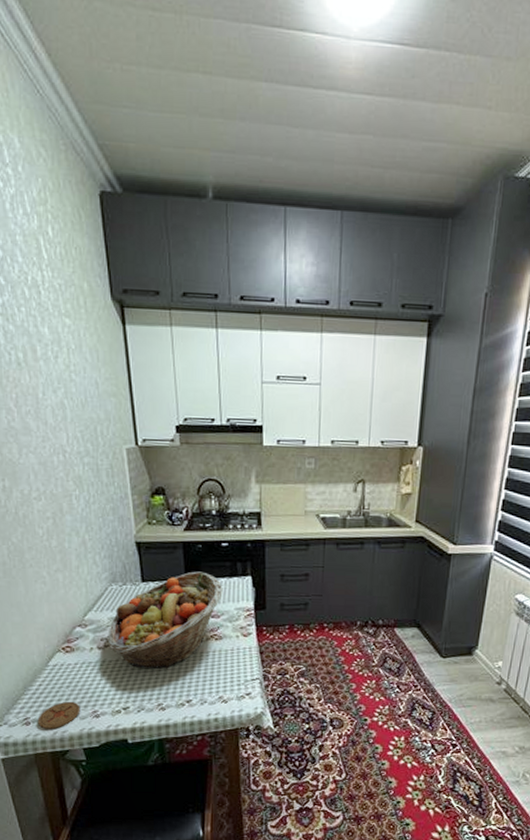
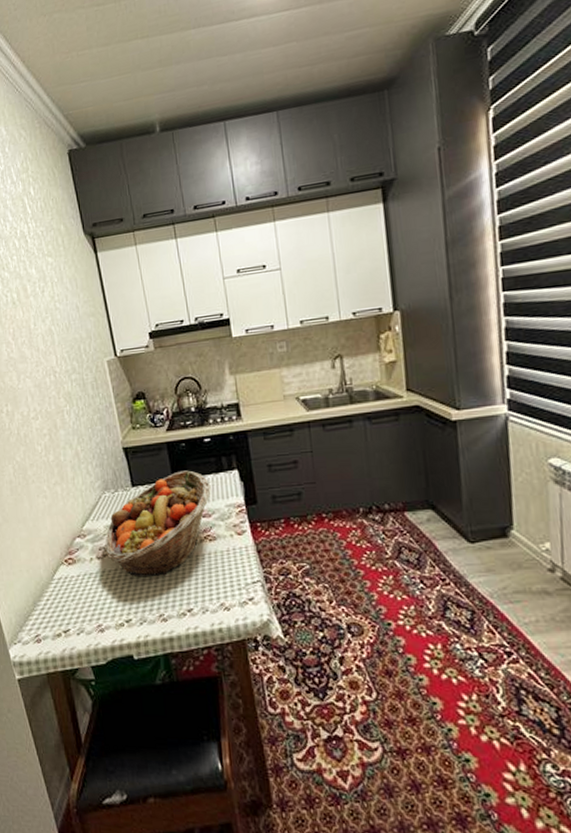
coaster: present [37,701,81,730] -> none [47,615,86,646]

